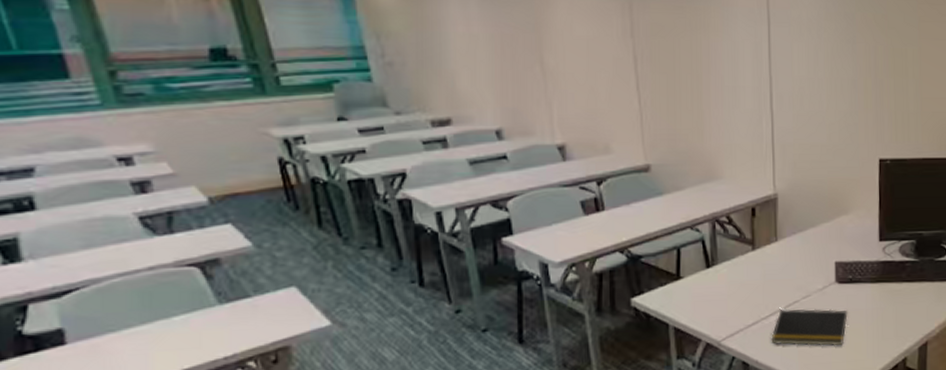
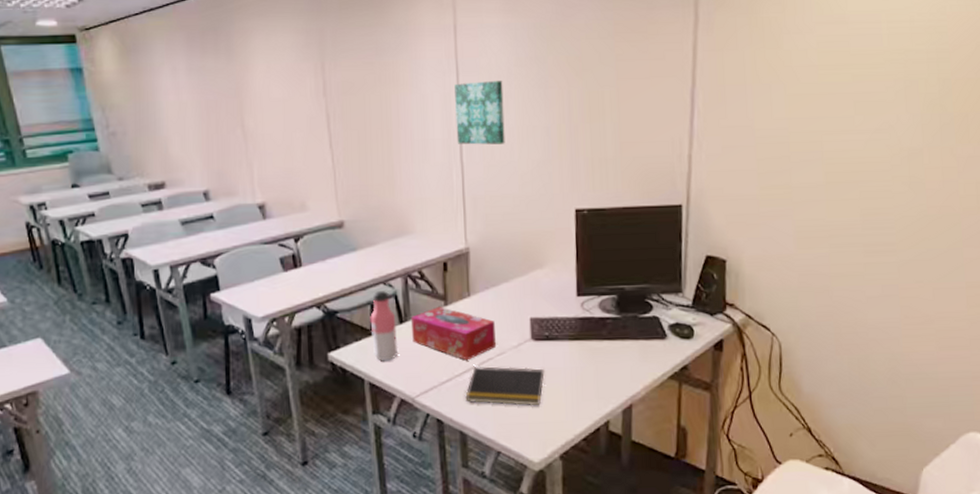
water bottle: none [676,235,705,306] -> present [370,291,399,362]
tissue box: none [717,250,802,304] -> present [410,306,496,361]
wall art: none [766,32,814,94] -> present [455,81,505,145]

